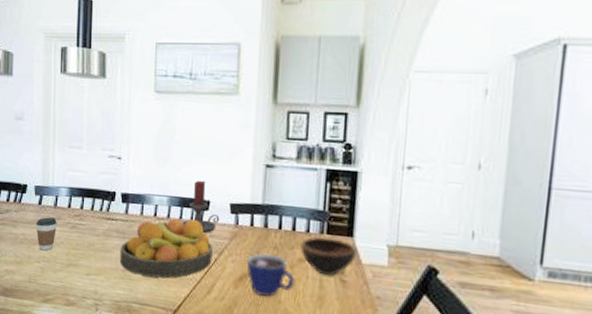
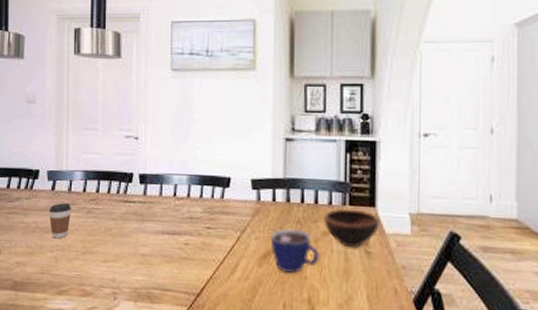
fruit bowl: present [119,219,213,278] -> none [138,198,235,261]
candle holder: present [182,180,220,233] -> none [202,157,241,211]

